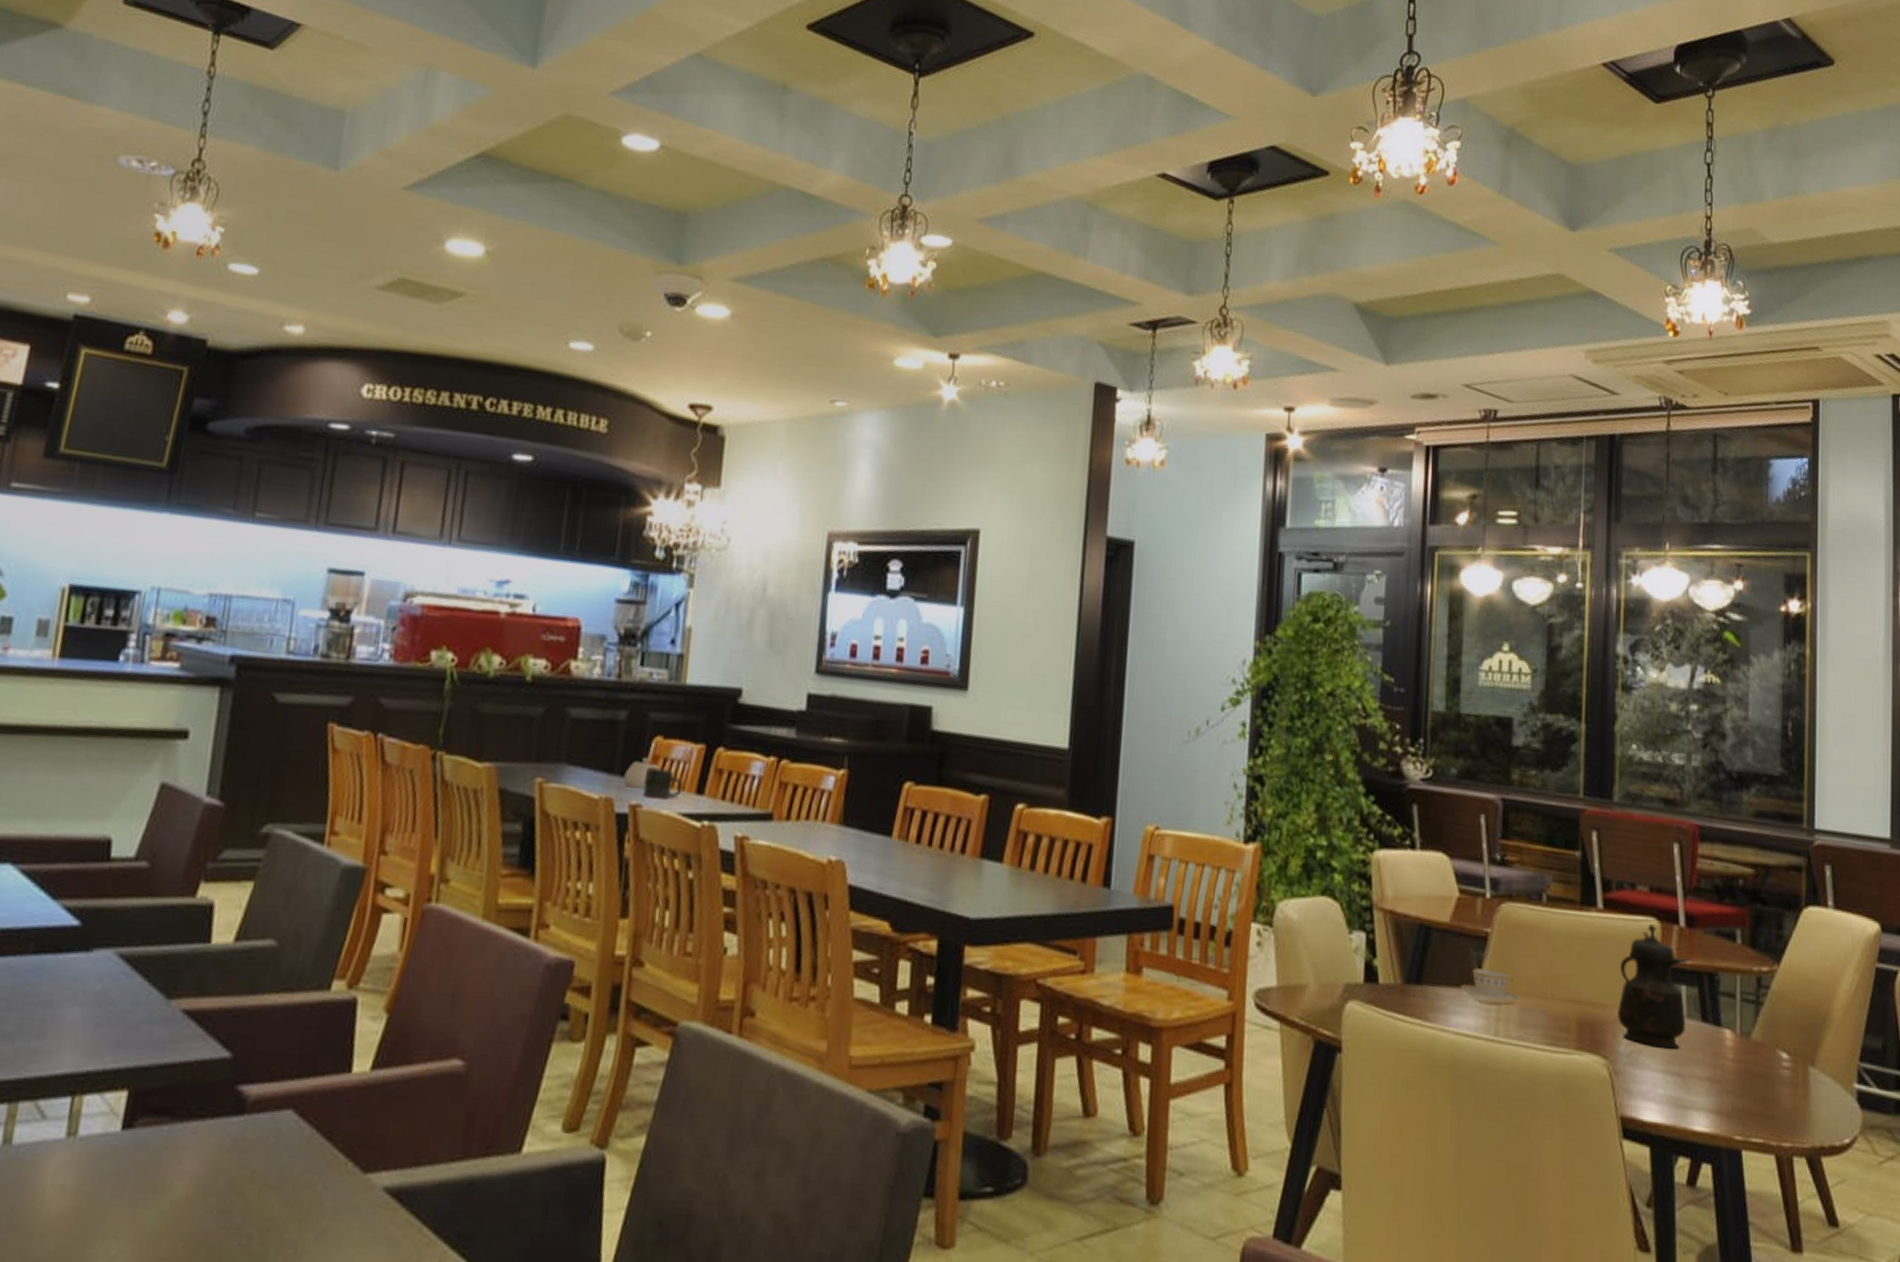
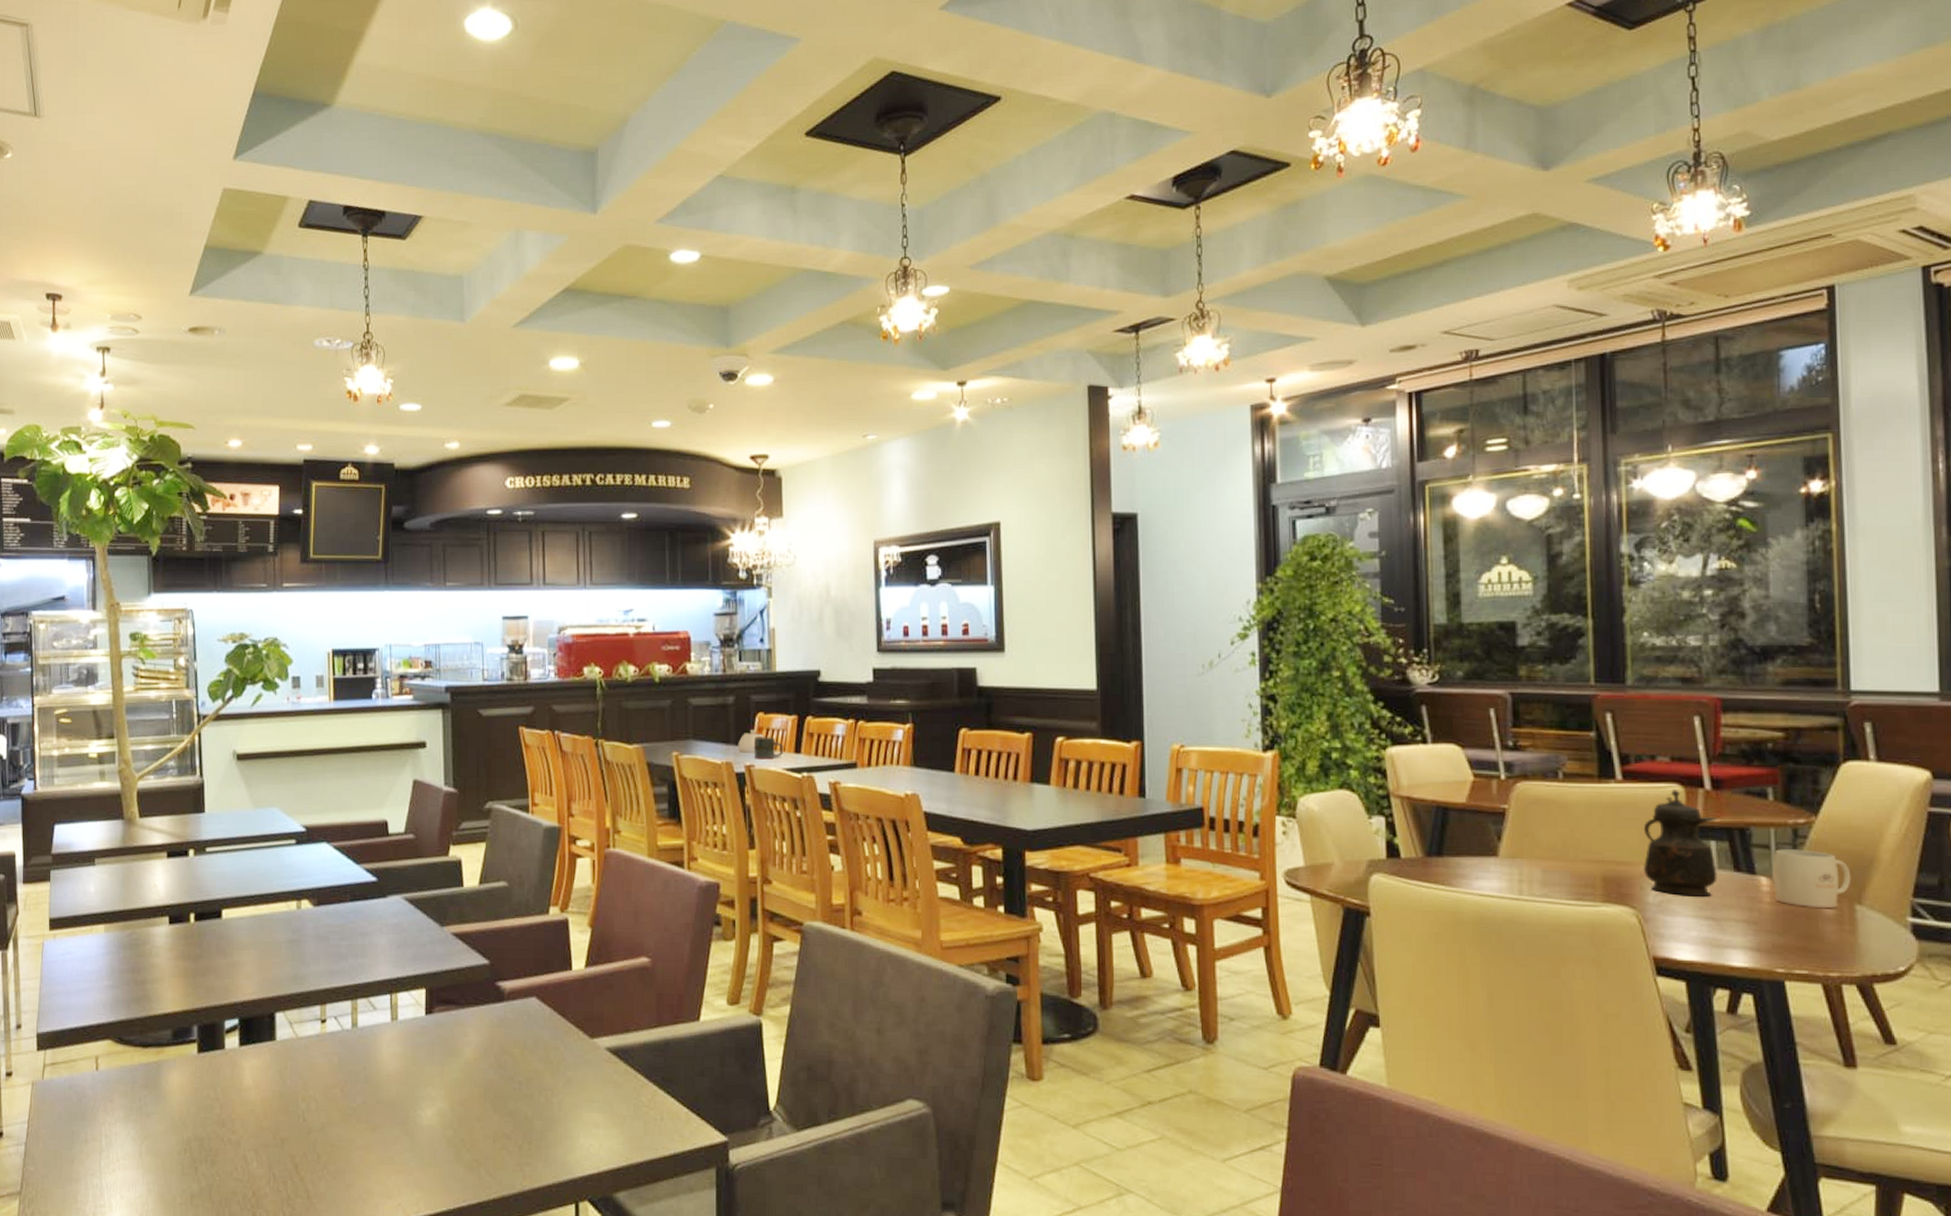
teacup: present [1460,968,1521,1006] -> none [1481,839,1543,870]
mug: none [1736,999,1807,1070] -> present [1772,849,1852,909]

